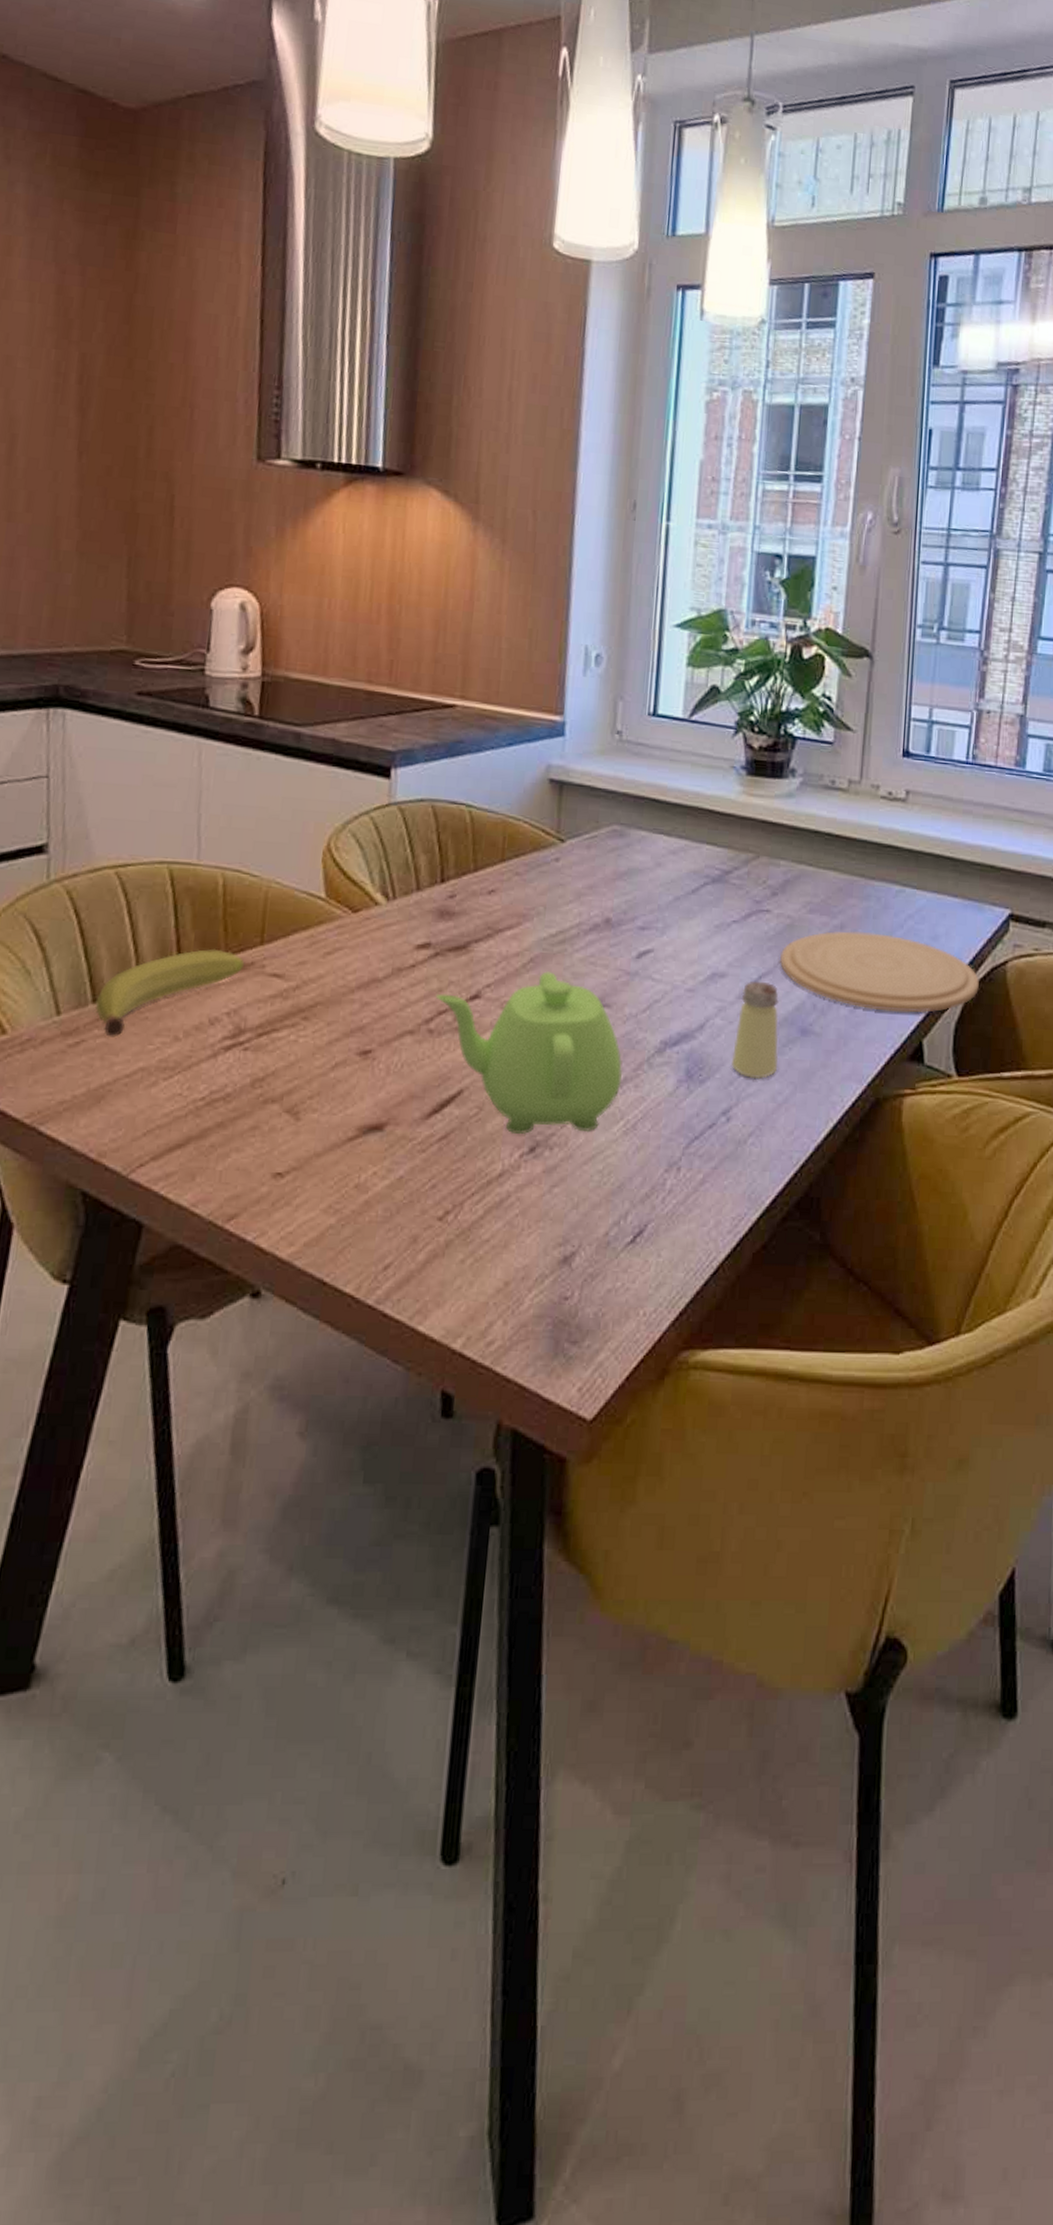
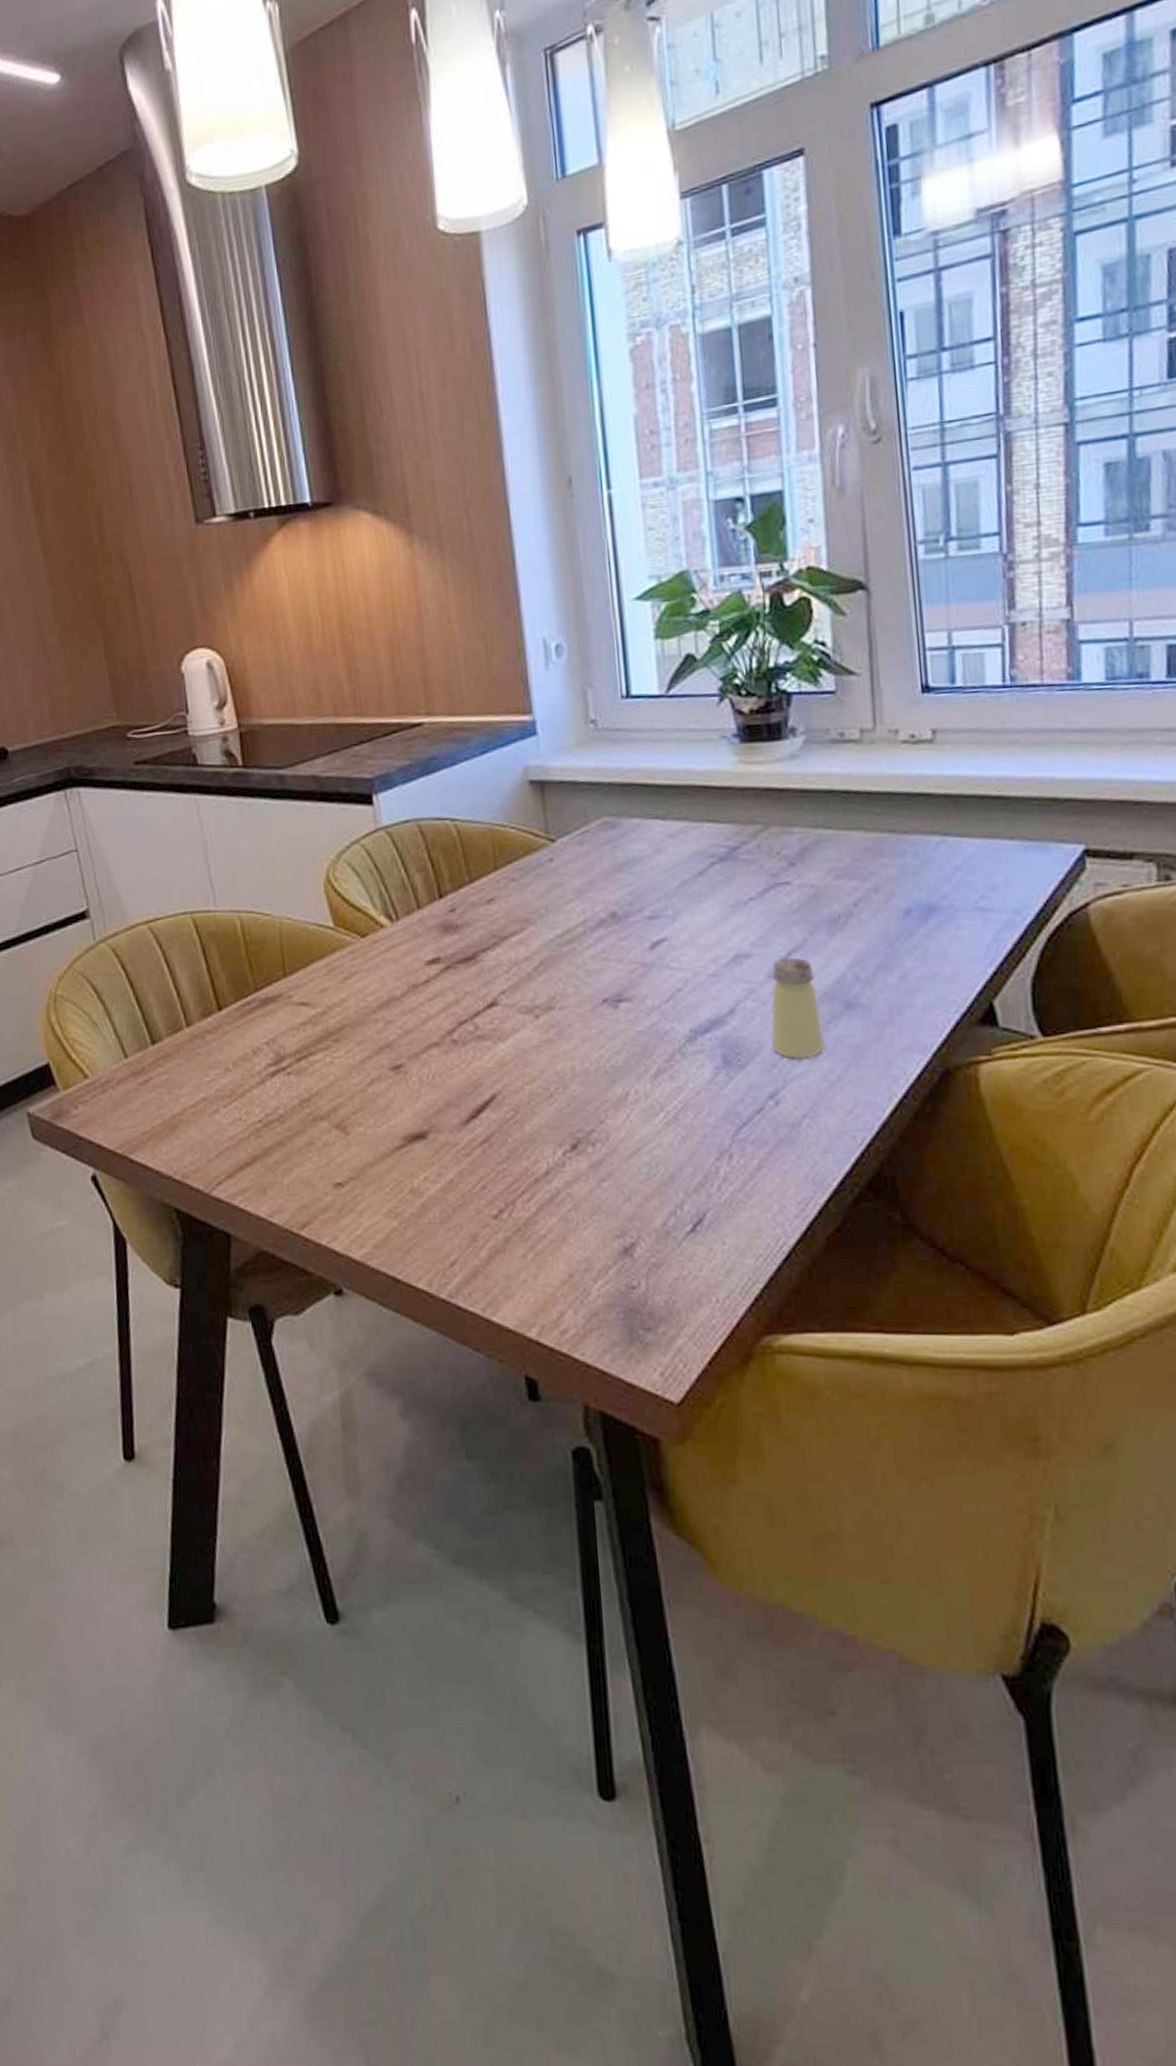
fruit: present [95,948,245,1038] -> none [154,985,274,1074]
teapot: present [435,971,623,1134] -> none [453,972,655,1132]
plate: present [779,931,979,1013] -> none [808,890,1056,975]

